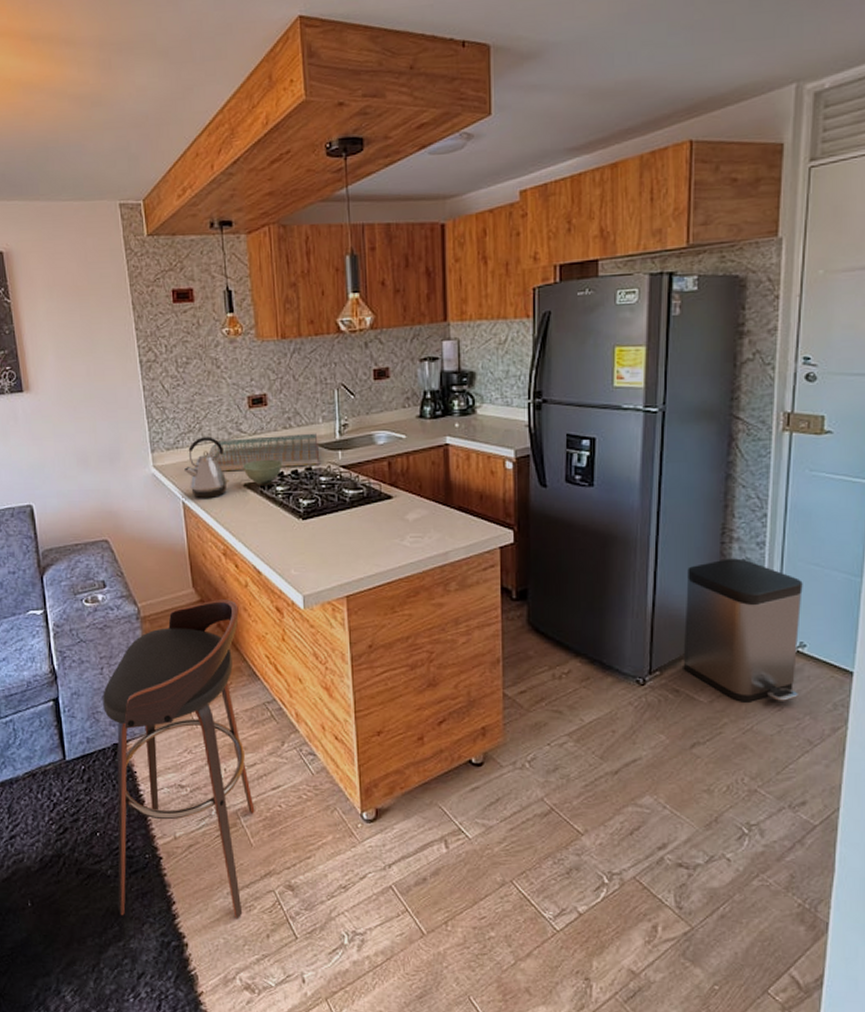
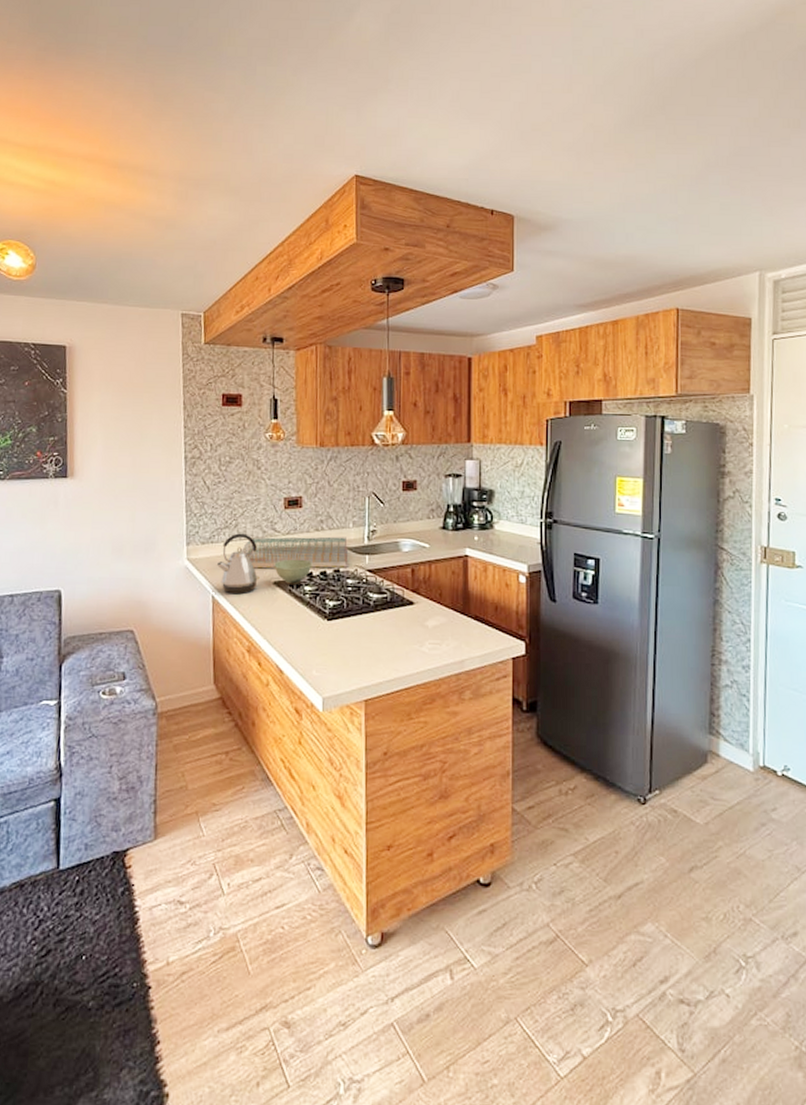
bar stool: present [103,600,255,919] -> none [95,698,258,1063]
pedal bin: present [683,558,803,702] -> none [680,680,785,826]

